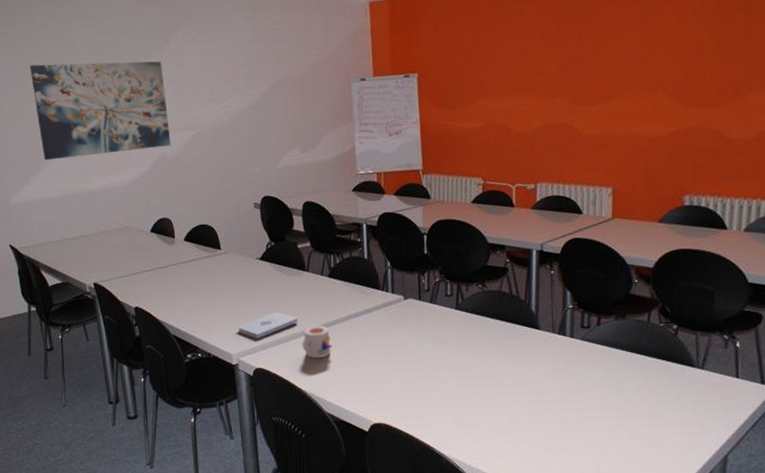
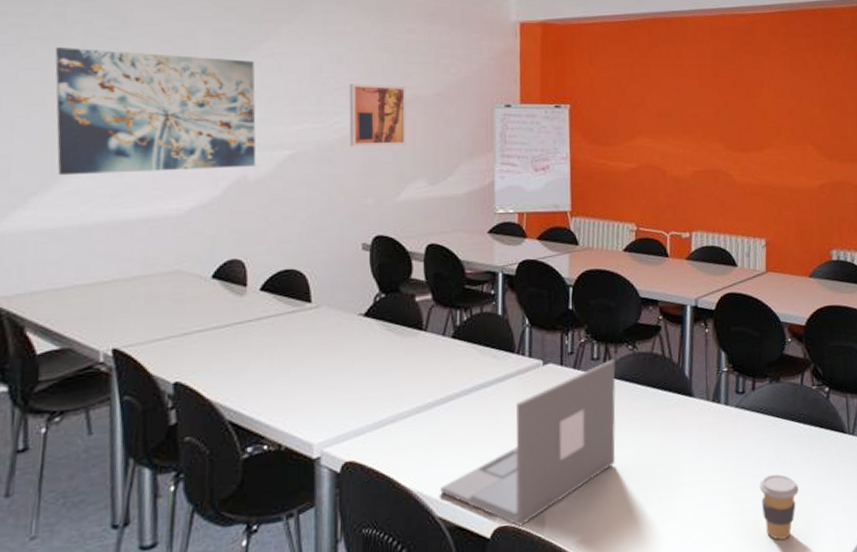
wall art: none [233,70,281,125] -> present [349,84,406,147]
notepad: present [238,312,298,339] -> none [325,384,408,422]
mug: present [302,325,332,359] -> none [411,400,451,445]
laptop: none [327,296,470,425] -> present [440,359,616,527]
coffee cup: none [604,399,644,455] -> present [759,474,799,540]

